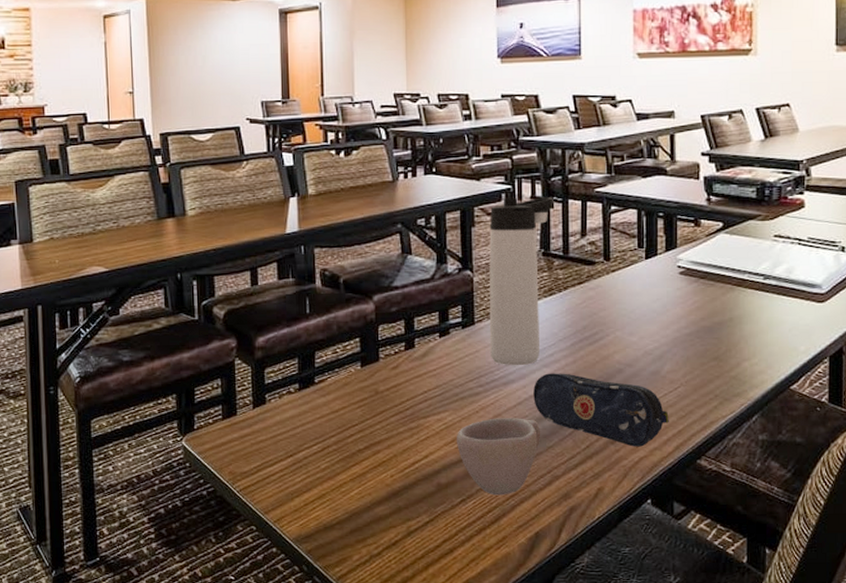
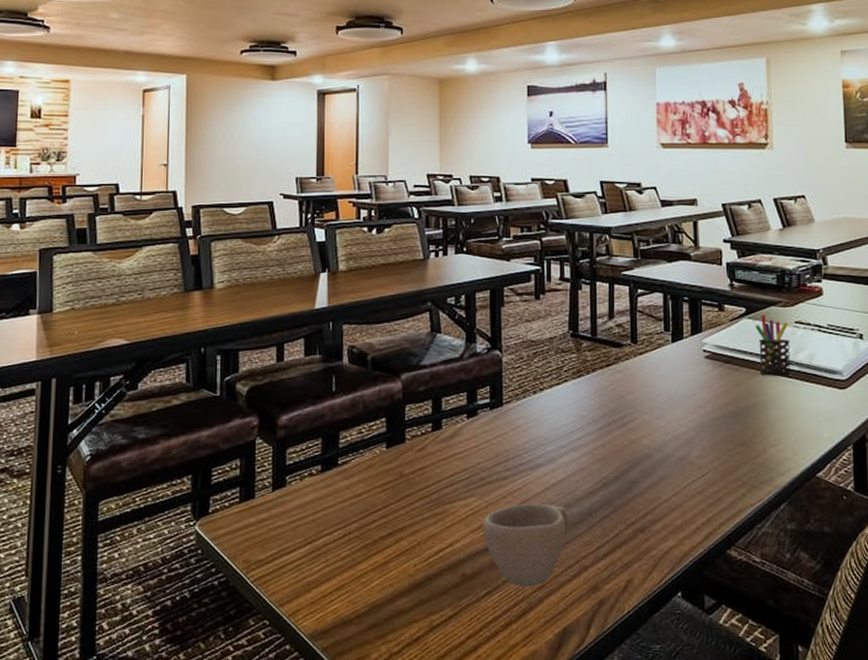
thermos bottle: present [489,197,553,366] -> none [517,279,582,450]
pencil case: present [533,373,669,447] -> none [562,457,698,536]
pen holder: none [732,229,769,291] -> present [755,315,792,376]

